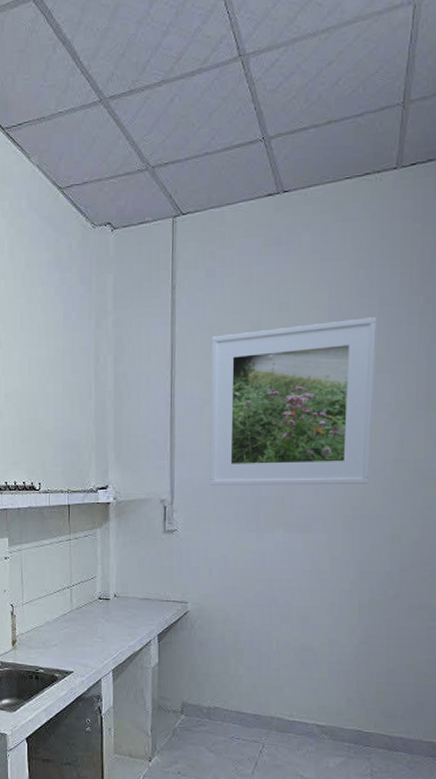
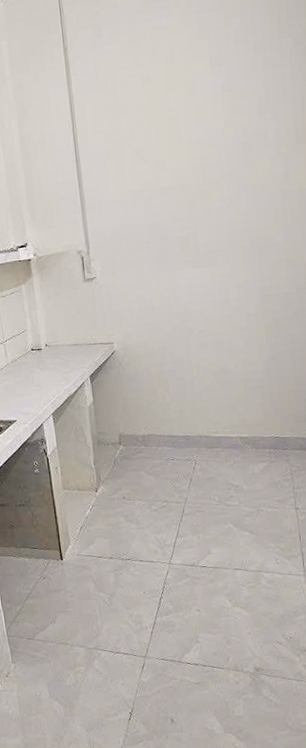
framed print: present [209,317,377,486] -> none [106,62,263,233]

